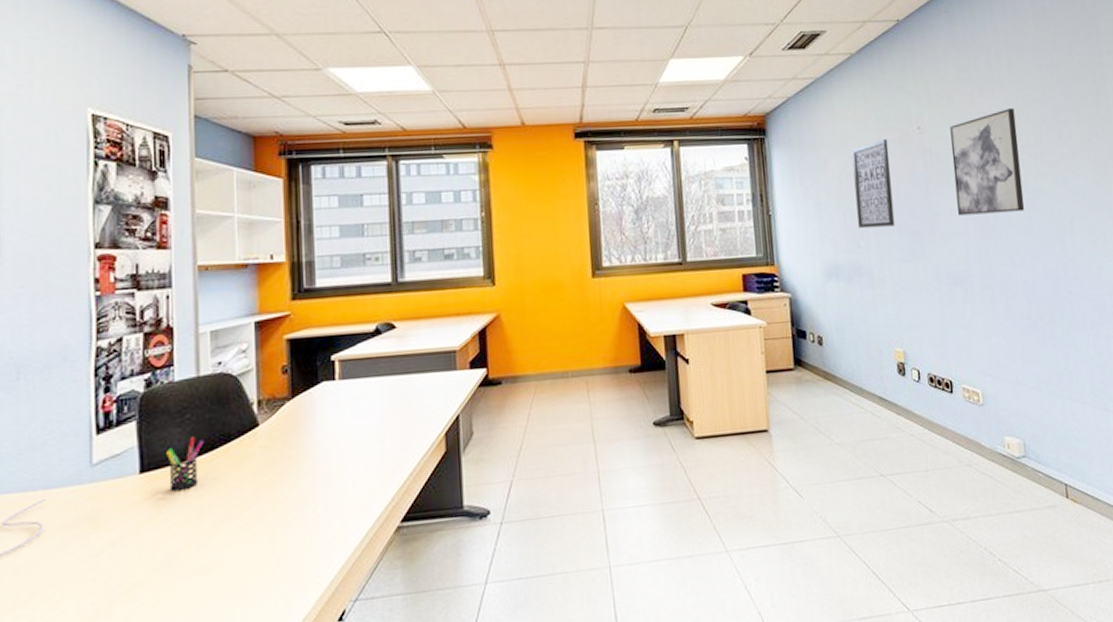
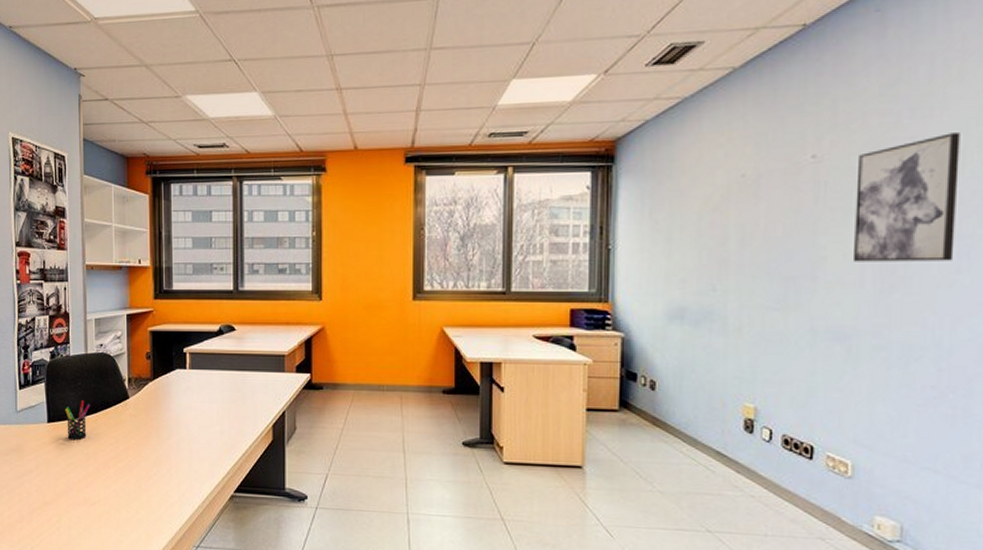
wall art: present [851,139,895,229] -> none [717,169,768,270]

